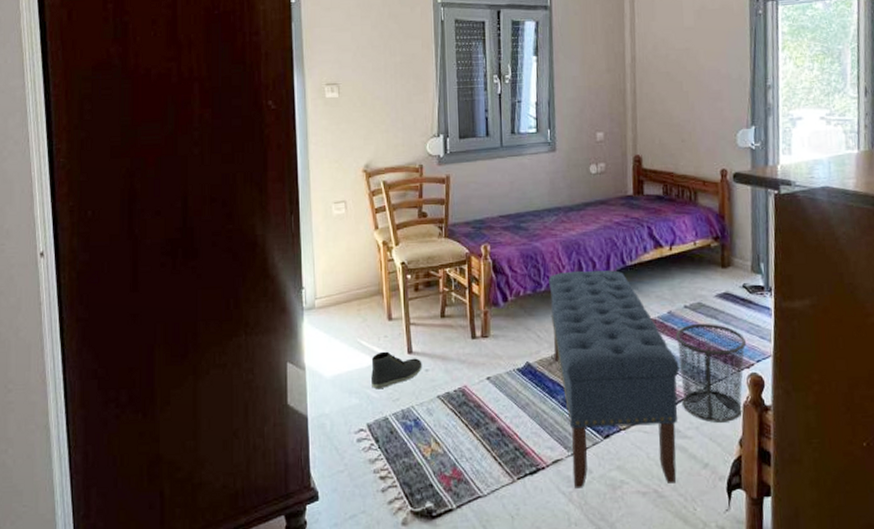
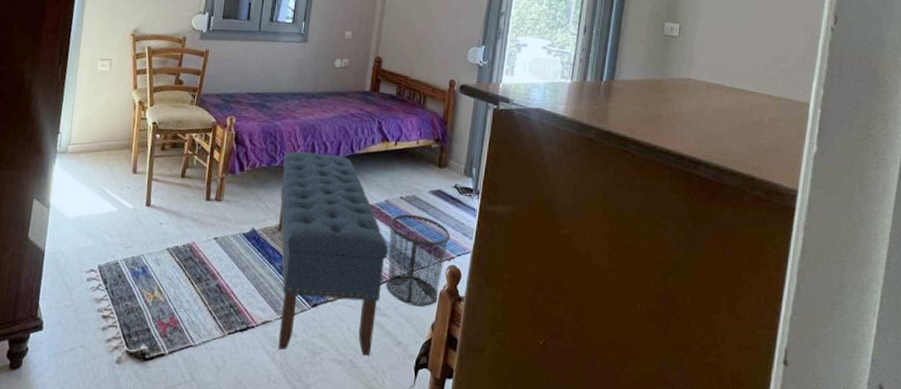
sneaker: present [371,351,422,390] -> none [108,201,158,235]

